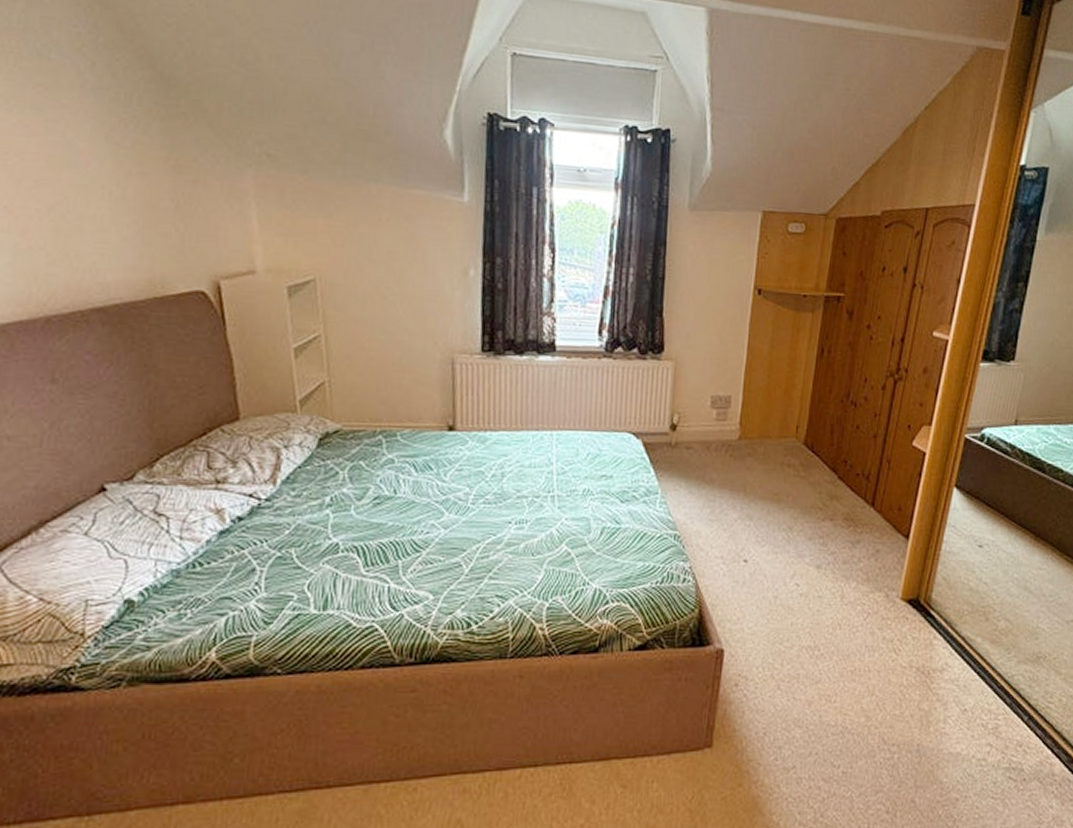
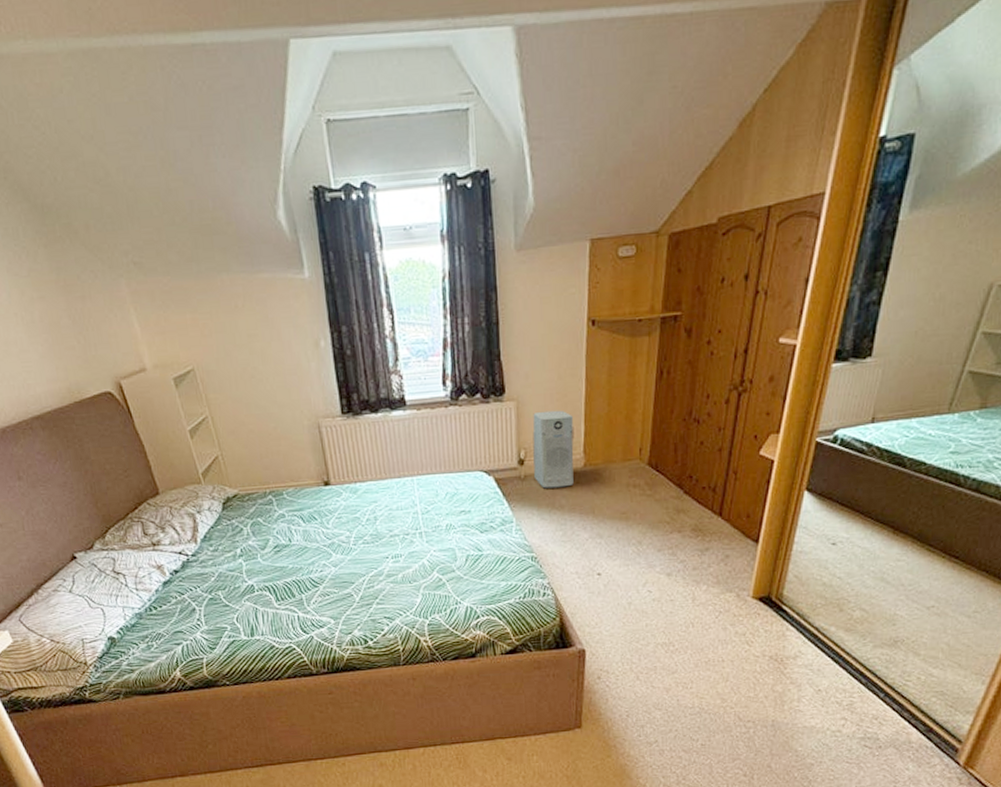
air purifier: none [686,375,731,460] -> present [532,410,574,489]

